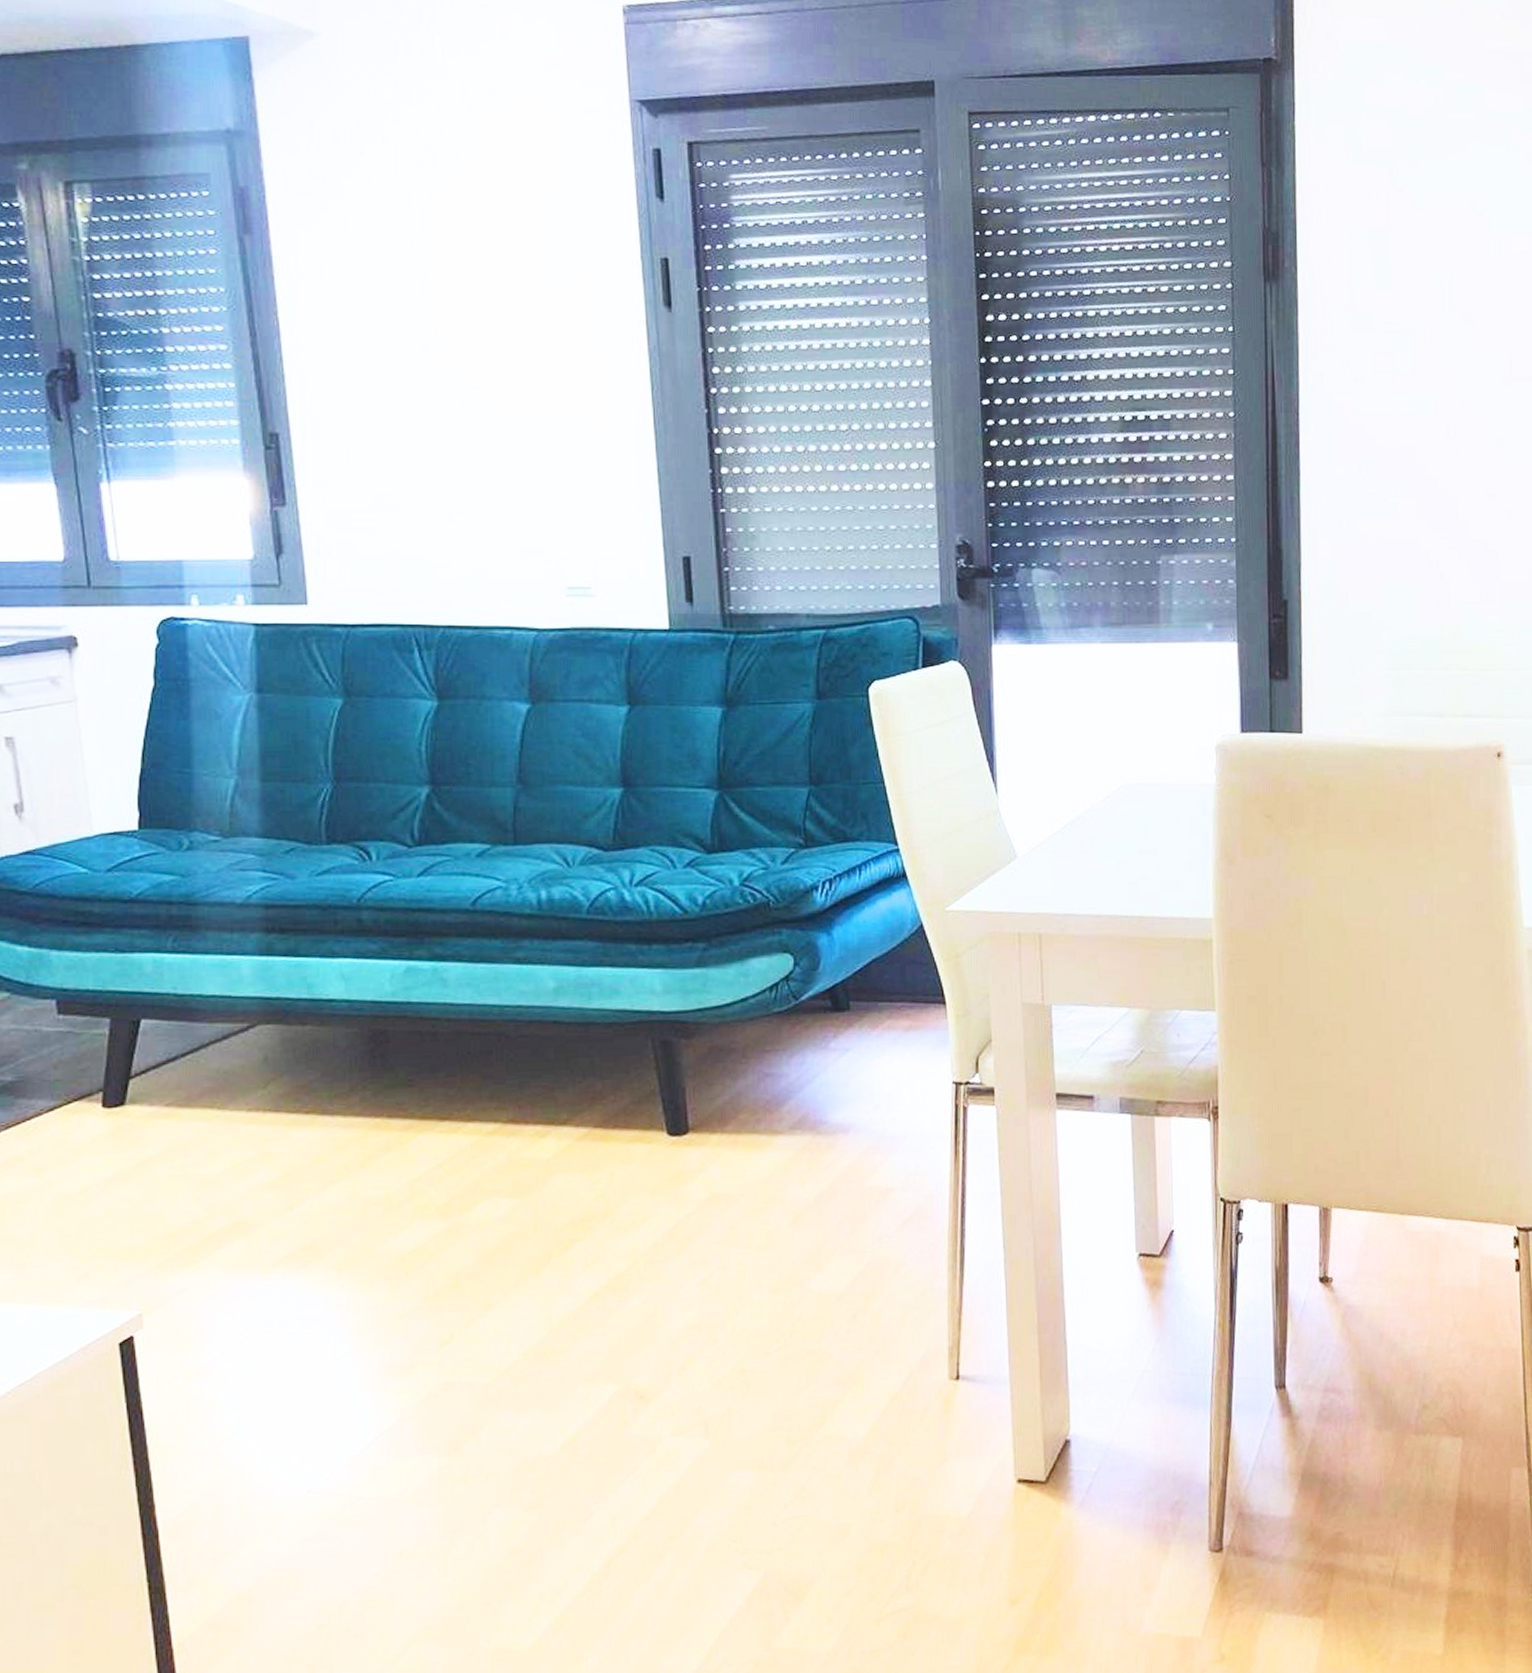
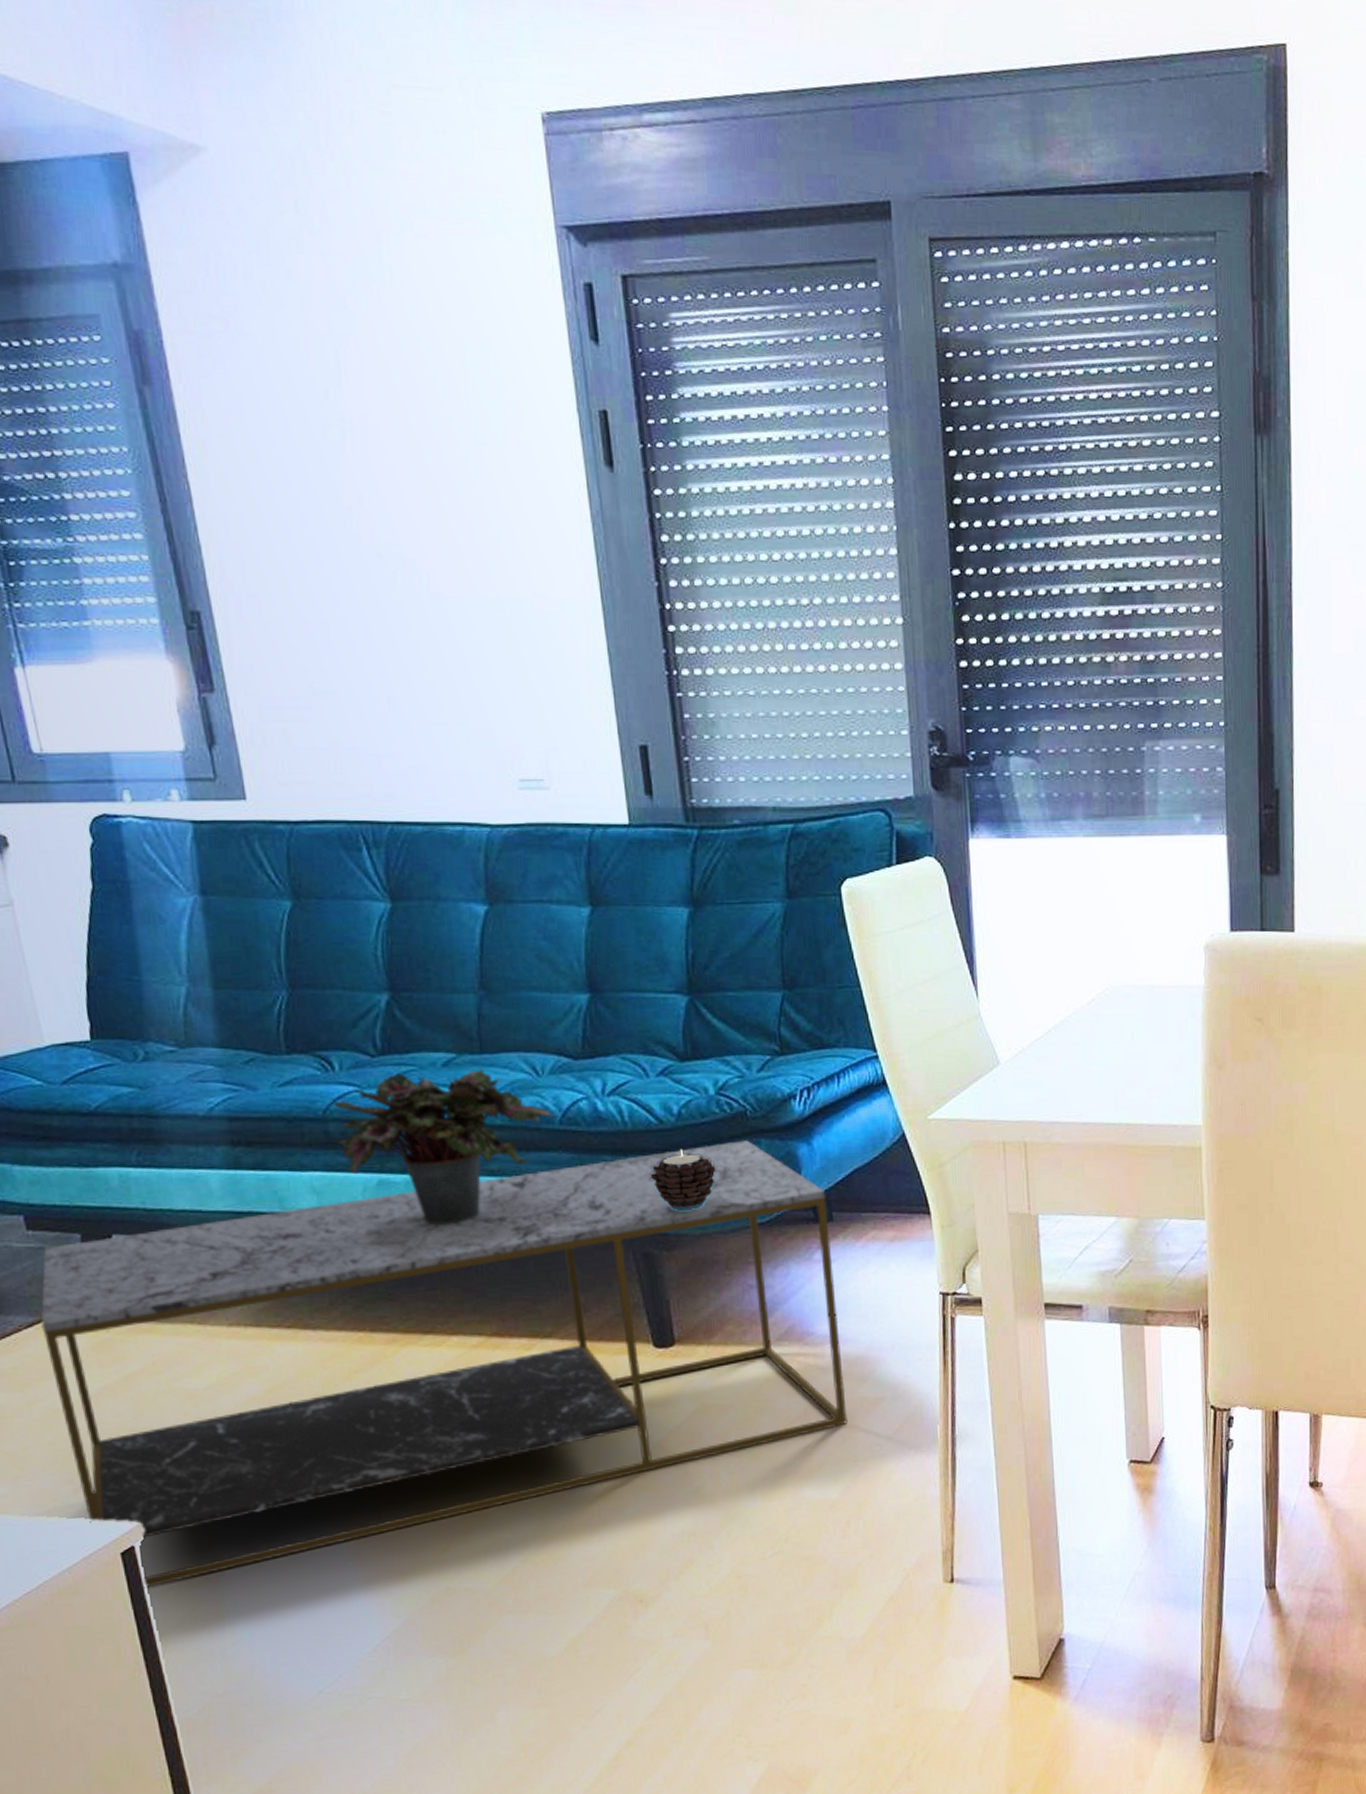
coffee table: none [63,930,857,1381] -> present [41,1140,847,1589]
potted plant: none [368,860,583,1011] -> present [333,1069,555,1225]
candle: none [672,938,738,999] -> present [650,1148,716,1211]

